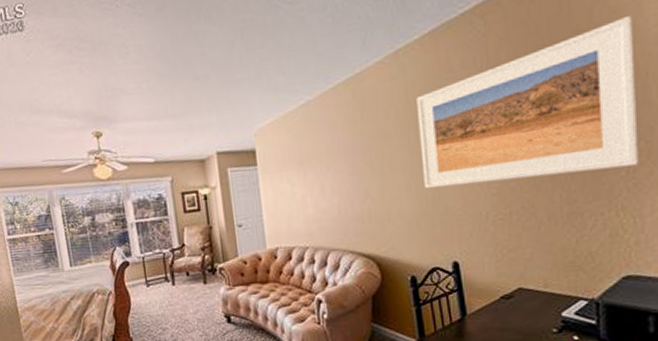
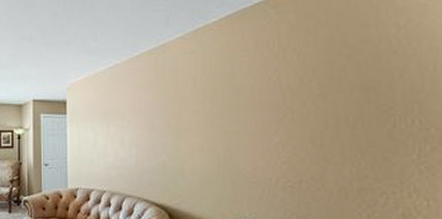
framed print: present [417,15,639,189] -> none [213,15,430,151]

